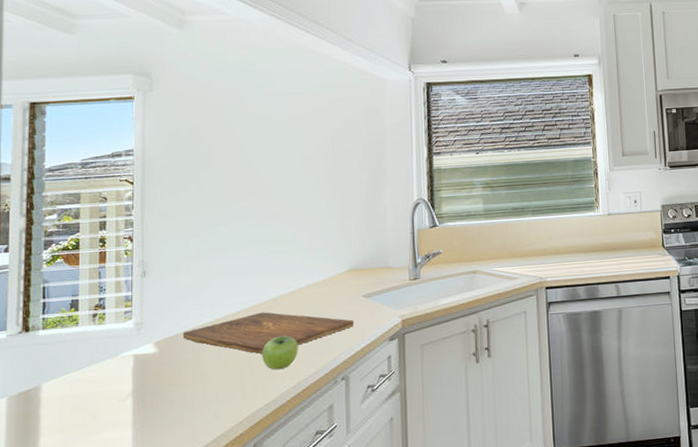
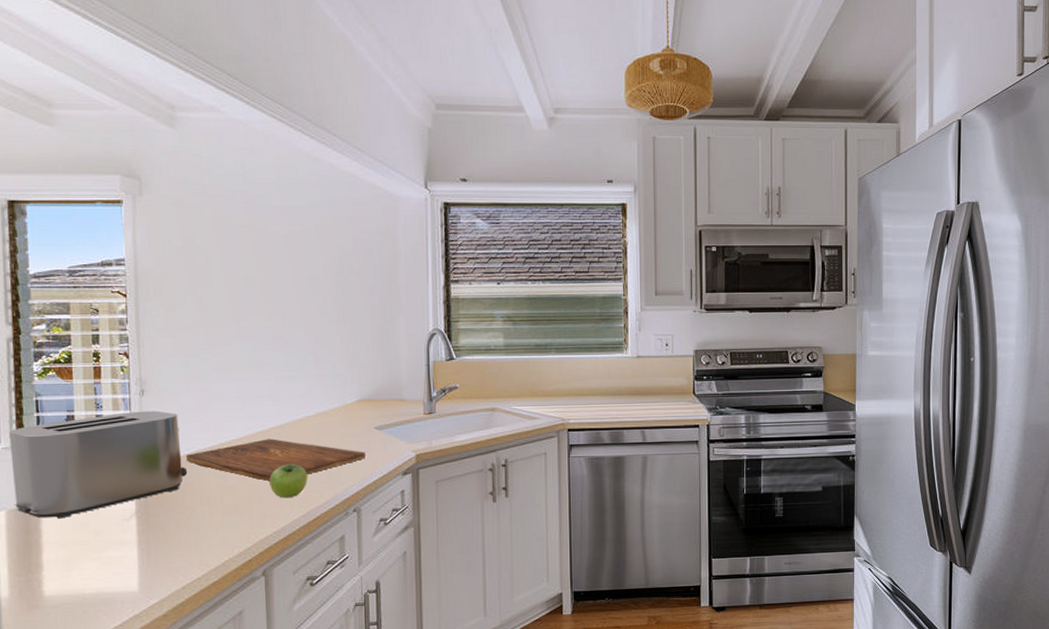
toaster: none [15,290,184,403] -> present [9,411,188,519]

